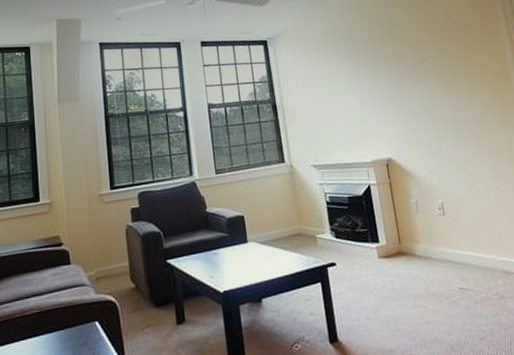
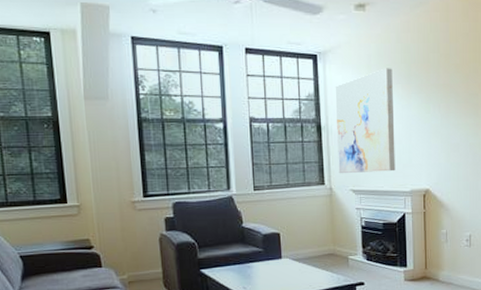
wall art: none [286,45,354,151] -> present [335,68,395,174]

